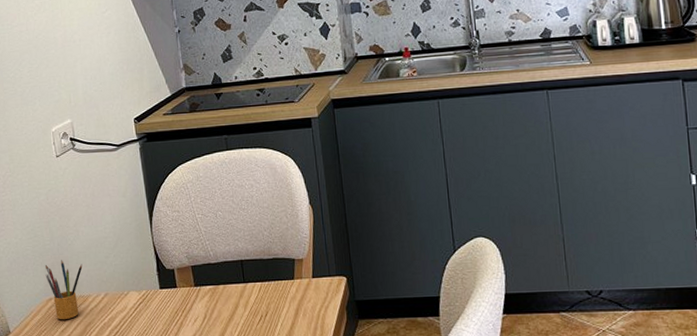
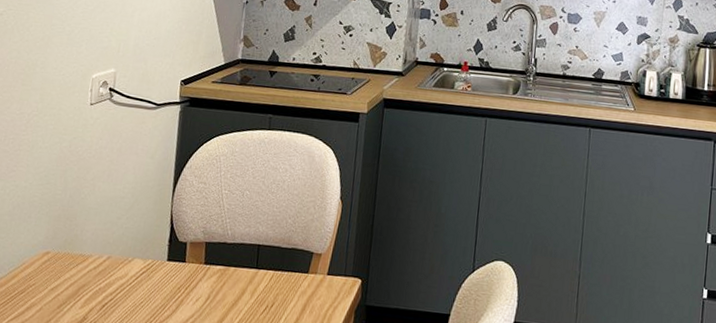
pencil box: present [45,260,83,320] -> none [48,213,91,278]

